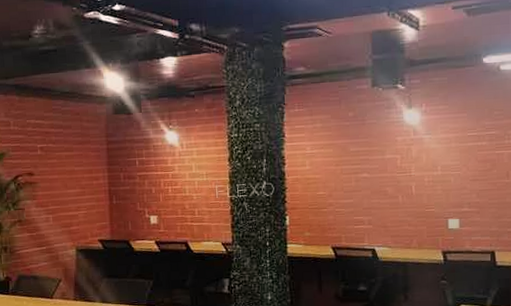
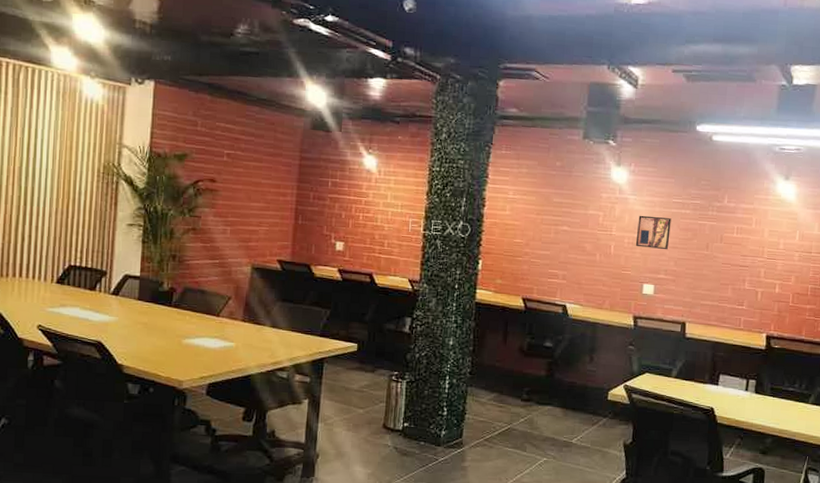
wall art: none [435,152,469,184] -> present [635,215,671,250]

